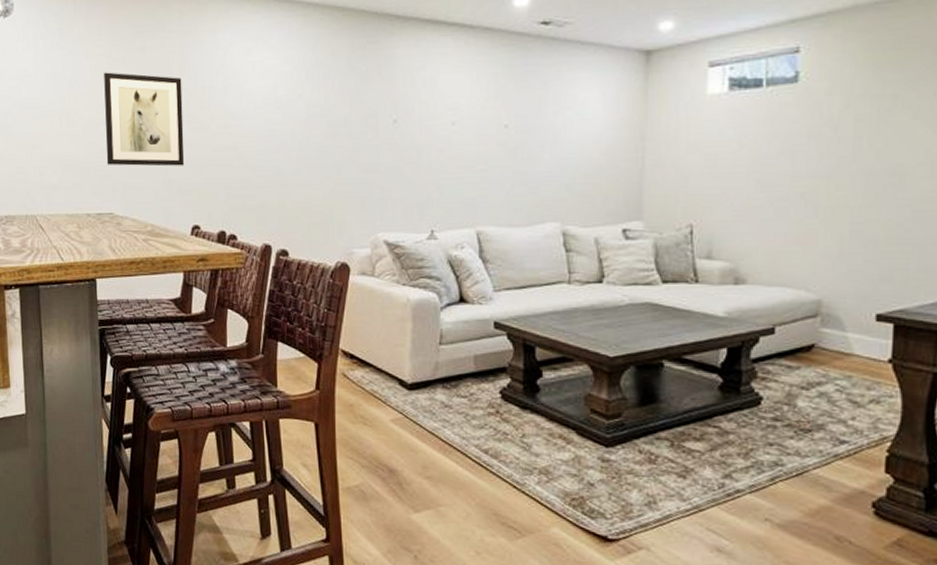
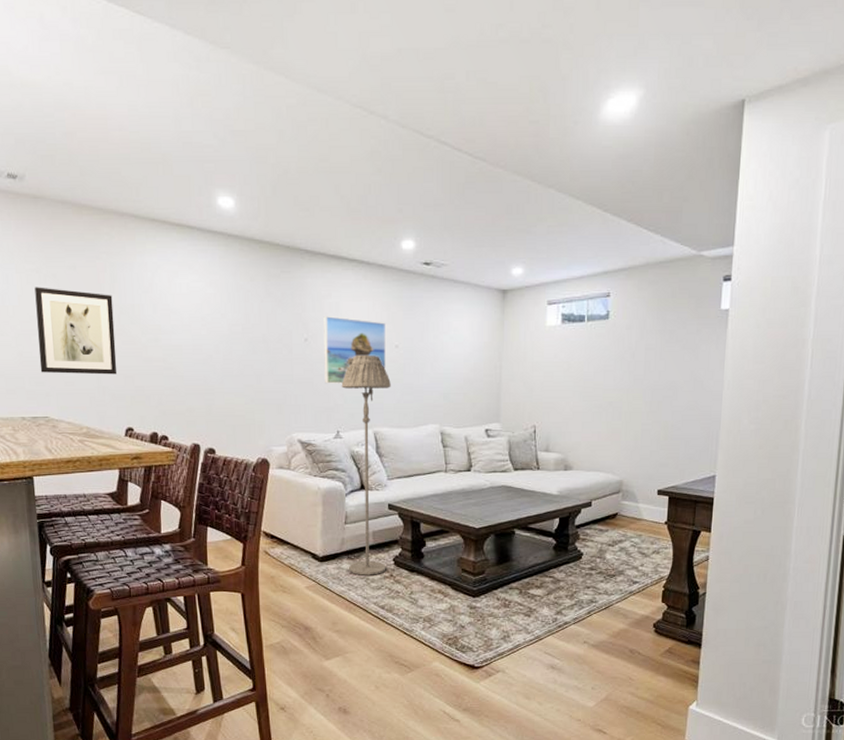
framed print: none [416,92,492,173] -> present [323,316,386,384]
floor lamp: none [436,137,498,411] -> present [341,354,391,575]

